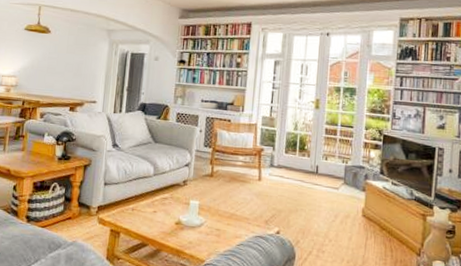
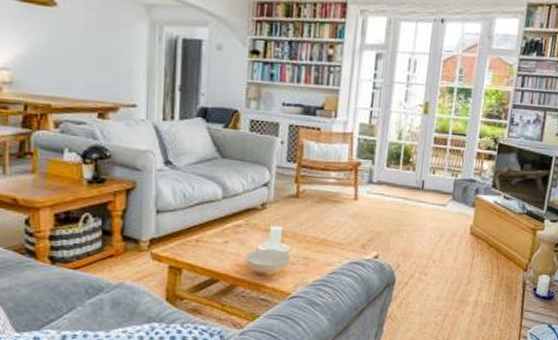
bowl: none [168,219,206,243] -> present [244,249,292,275]

